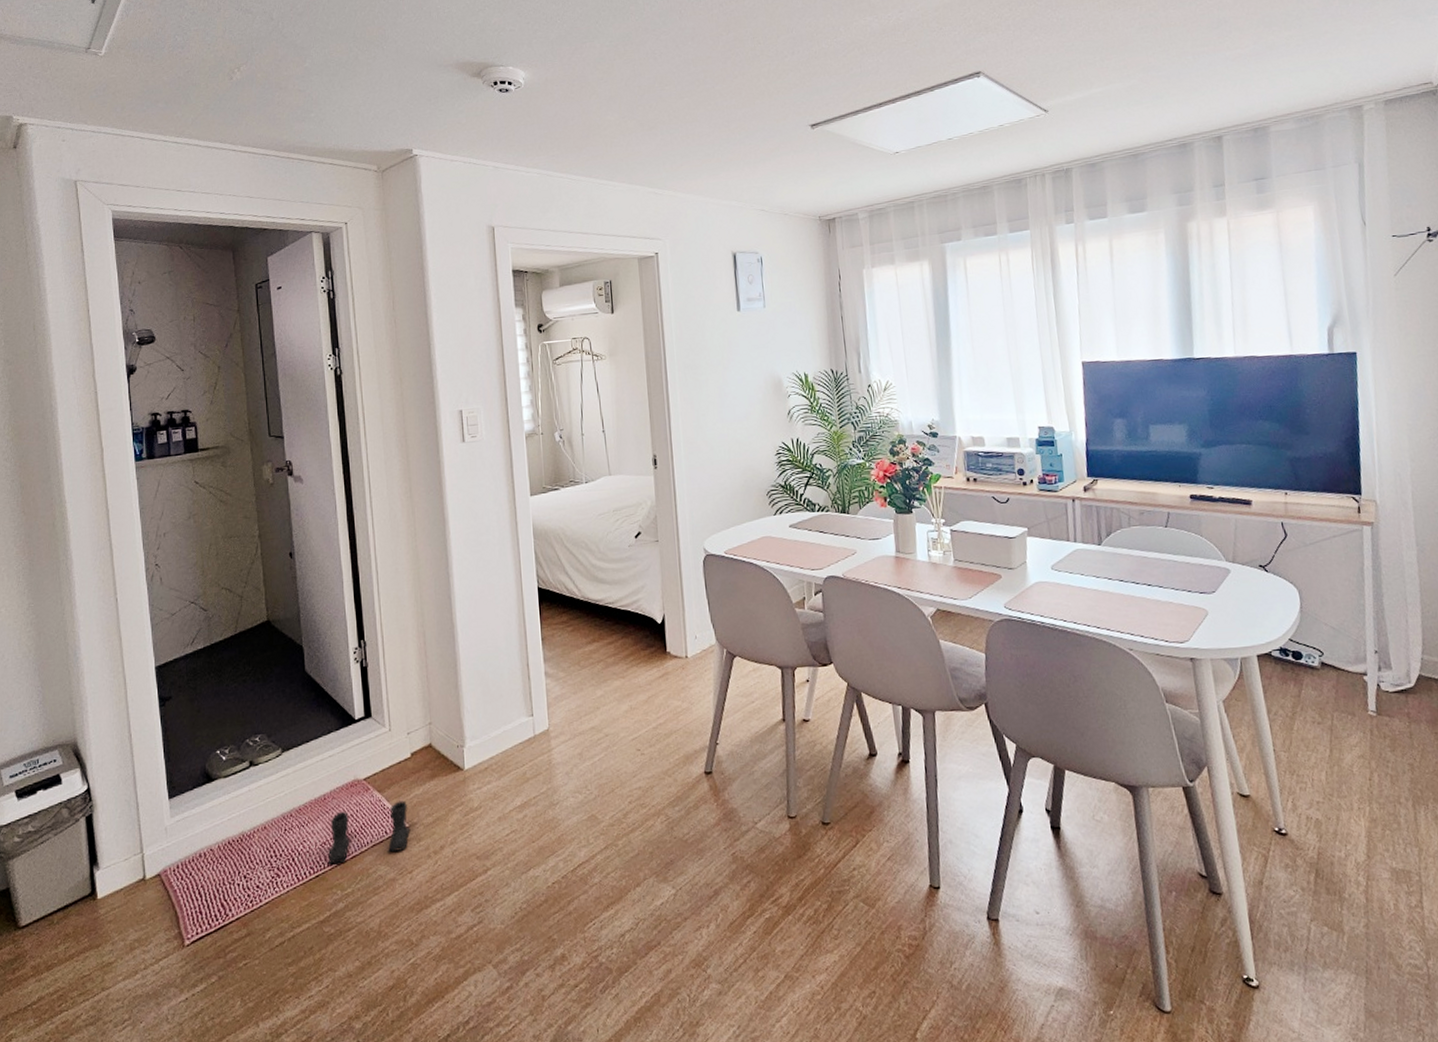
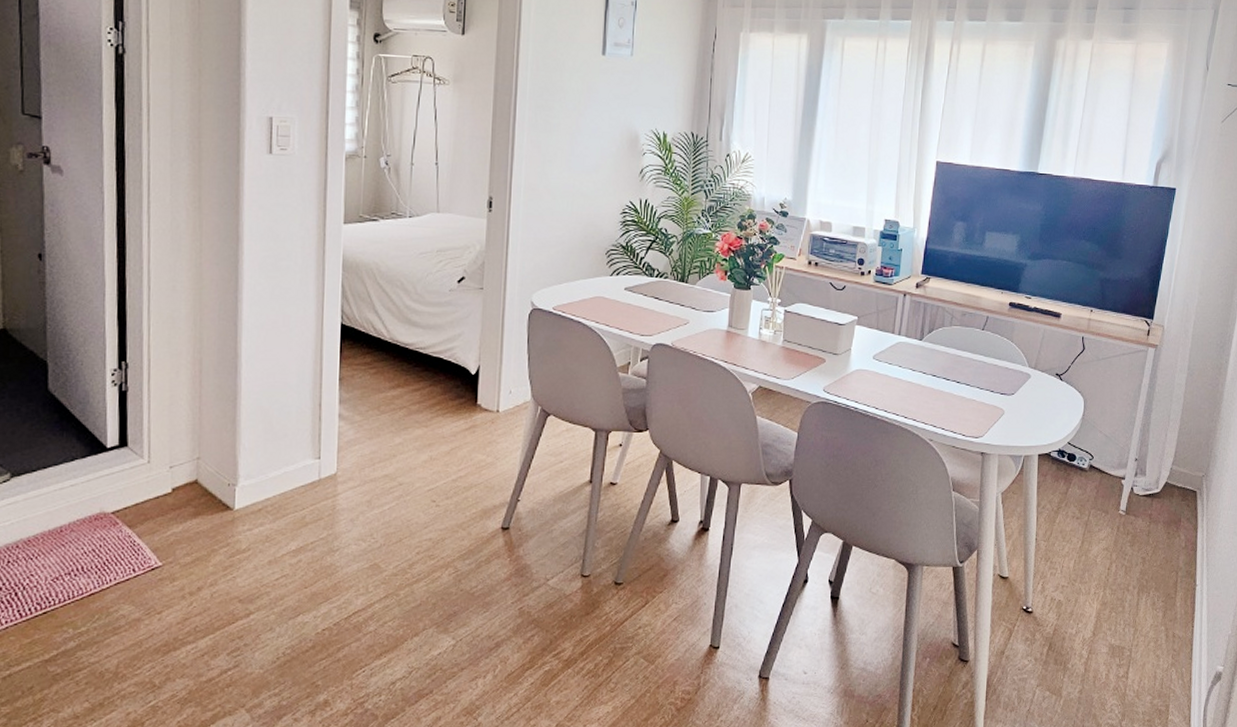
boots: present [328,800,411,865] -> none [60,538,164,602]

